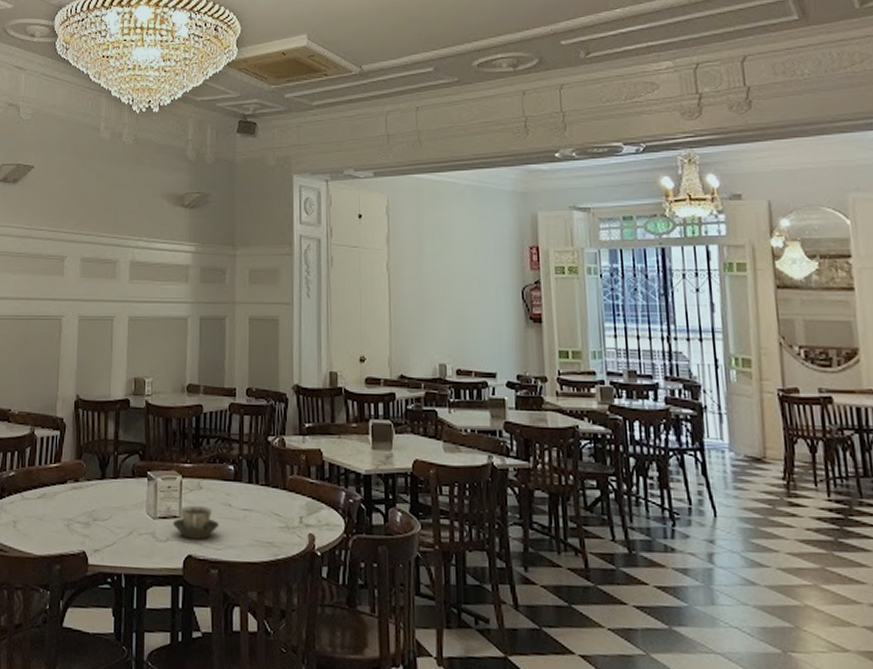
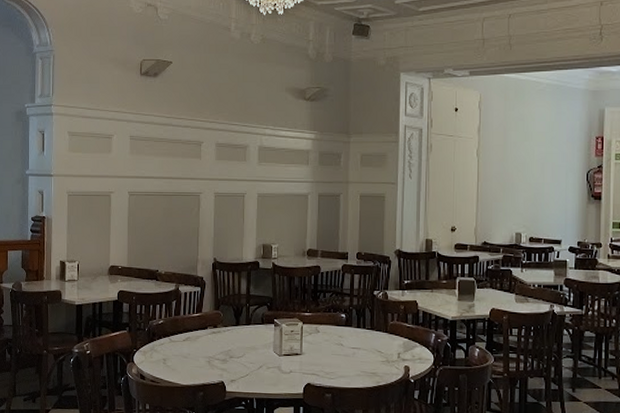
cup: present [173,505,219,540] -> none [295,345,333,372]

